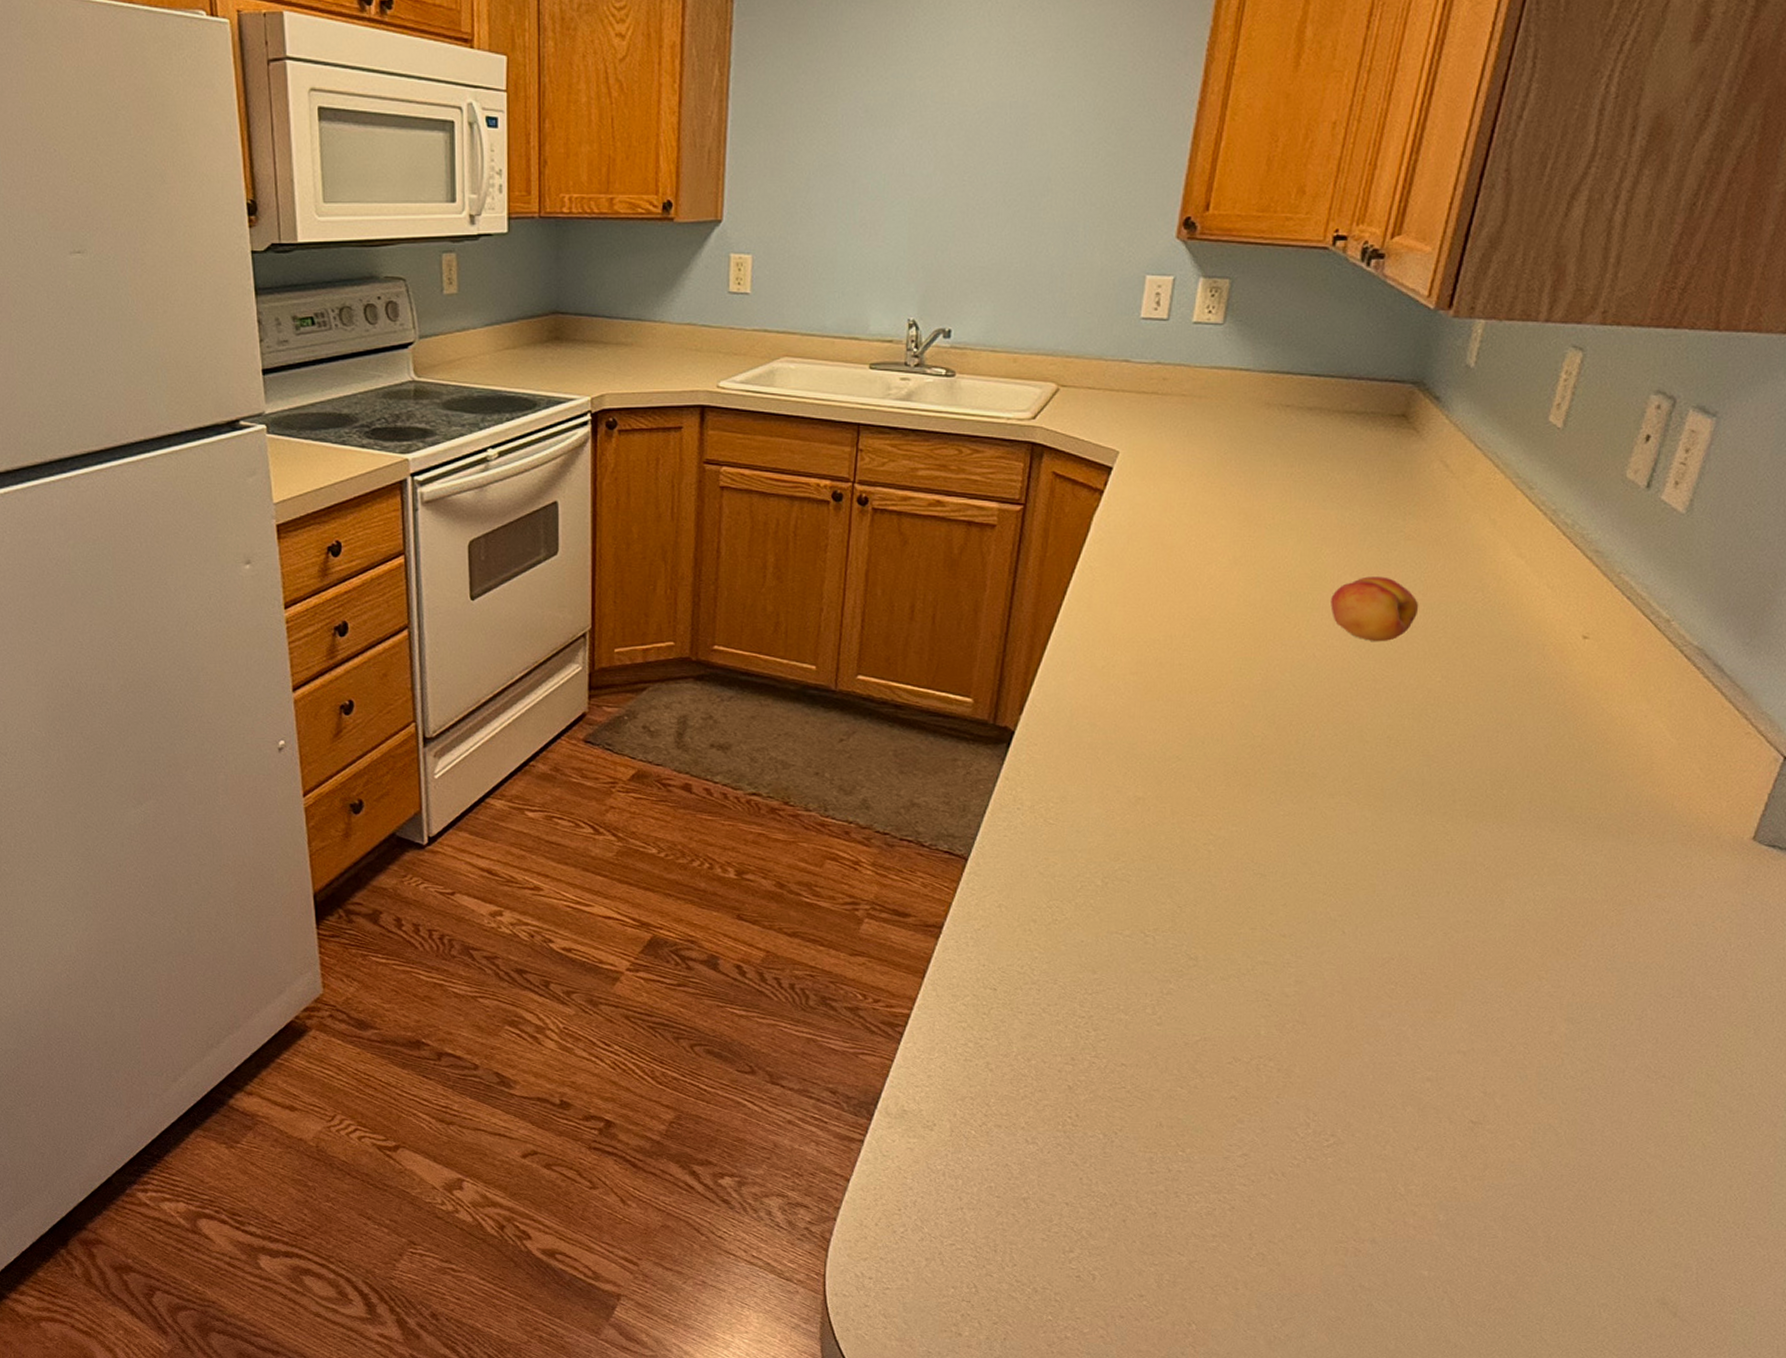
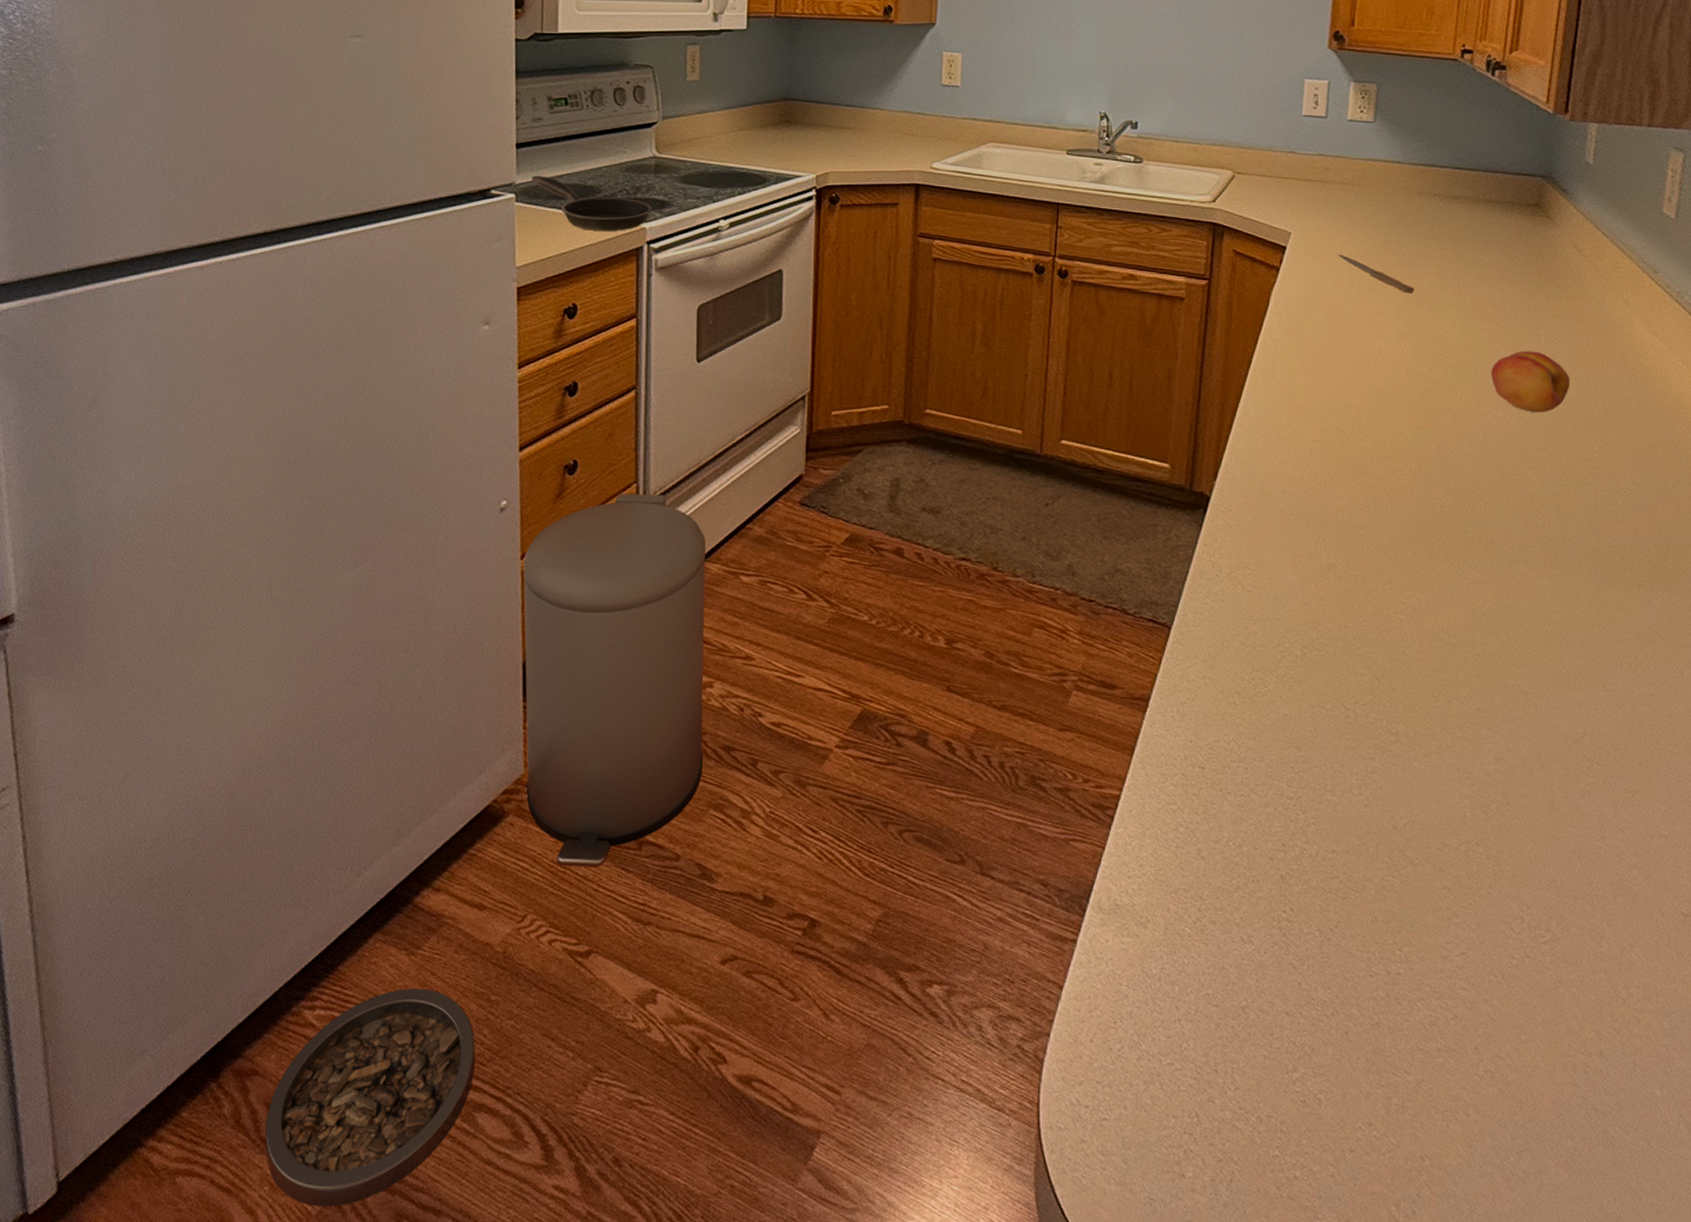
pet bowl: none [114,1175,298,1347] -> present [265,988,475,1207]
frying pan: none [282,404,415,463] -> present [531,175,653,231]
pedal bin: none [306,733,496,1075] -> present [523,494,707,867]
knife: none [1171,474,1253,516] -> present [1339,254,1414,294]

